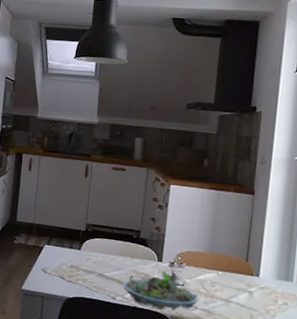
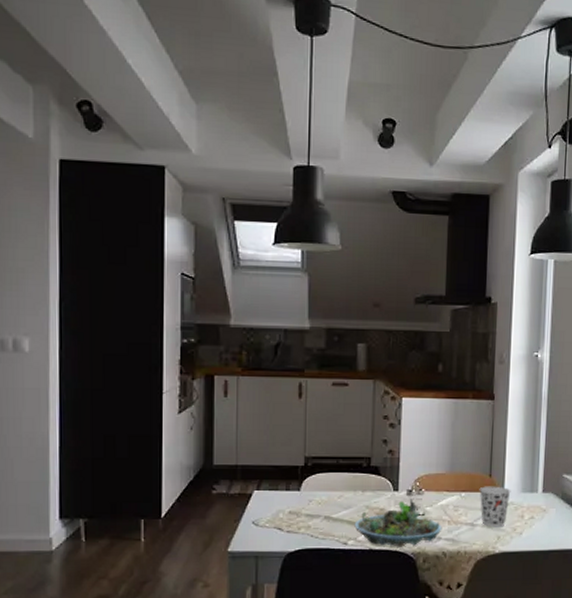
cup: none [235,268,266,307] -> present [479,486,511,527]

